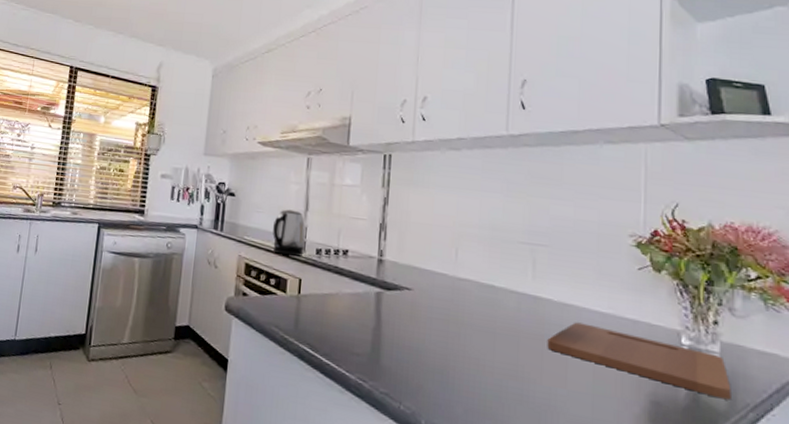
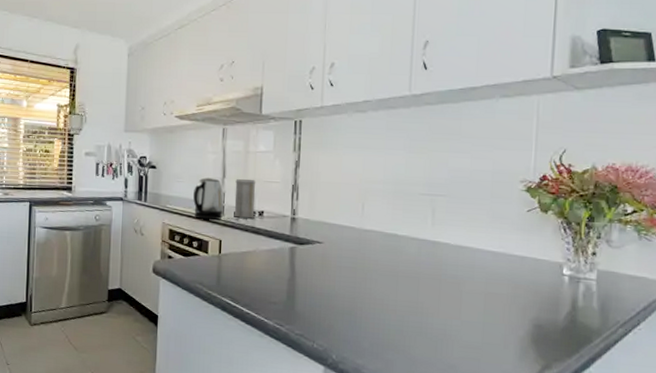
canister: none [316,212,341,258] -> present [234,178,256,219]
cutting board: present [547,322,731,400] -> none [444,262,605,319]

